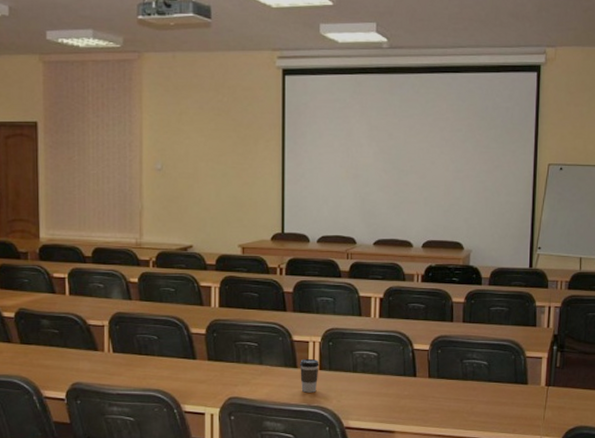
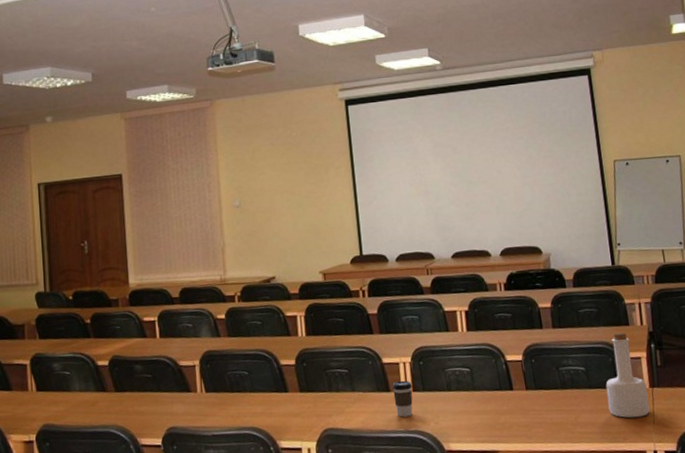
bottle: none [504,332,543,412] -> present [606,332,650,418]

